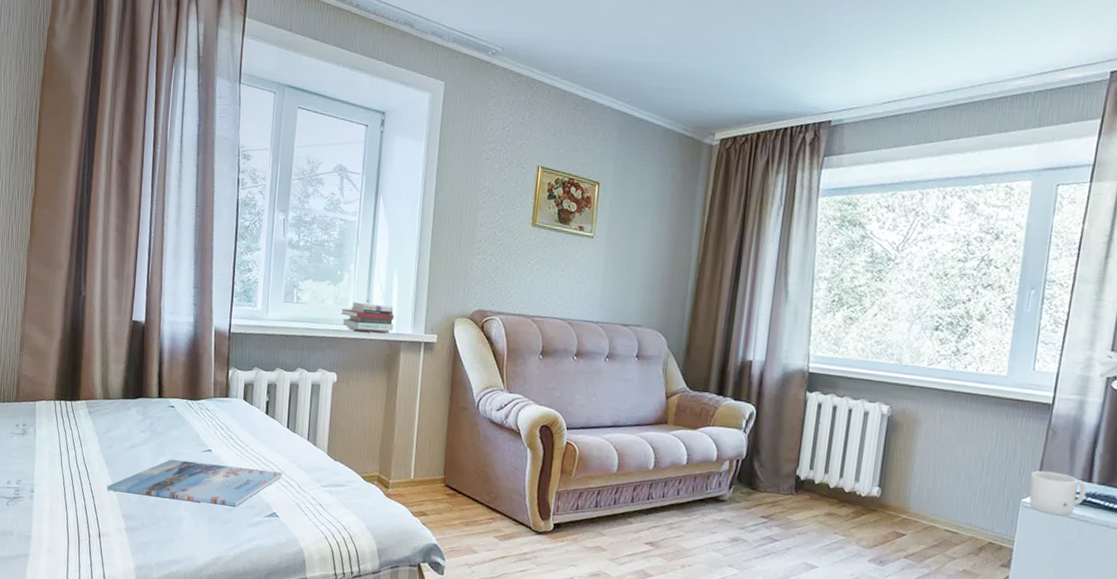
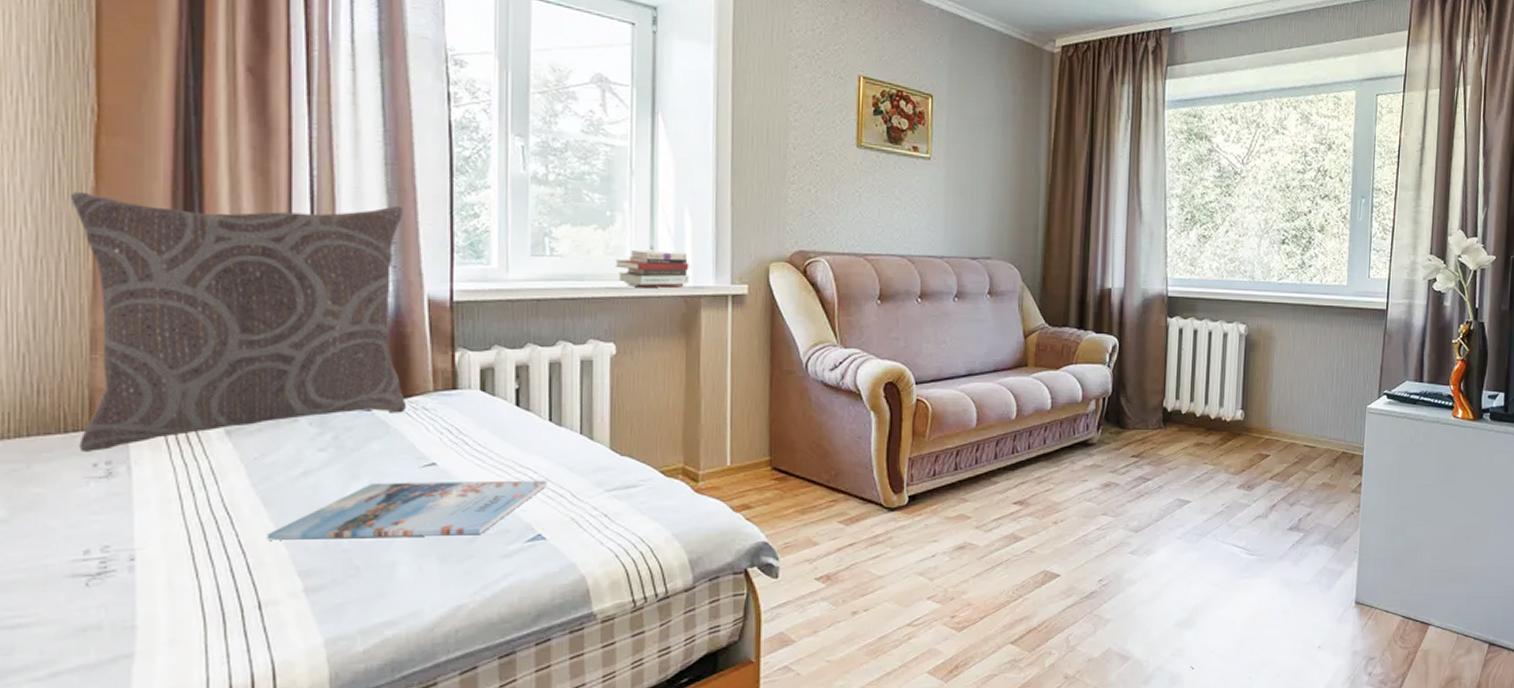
pillow: none [10,243,204,417] -> present [71,191,407,452]
mug: present [1029,470,1087,517] -> none [1372,375,1419,418]

